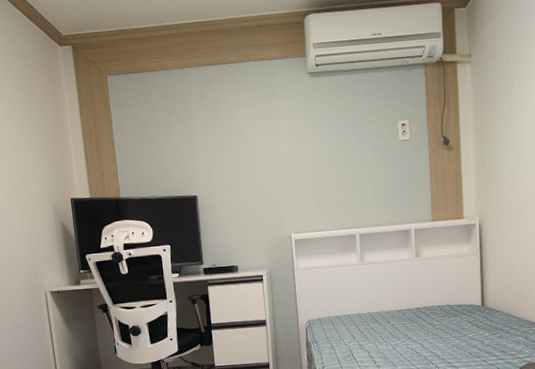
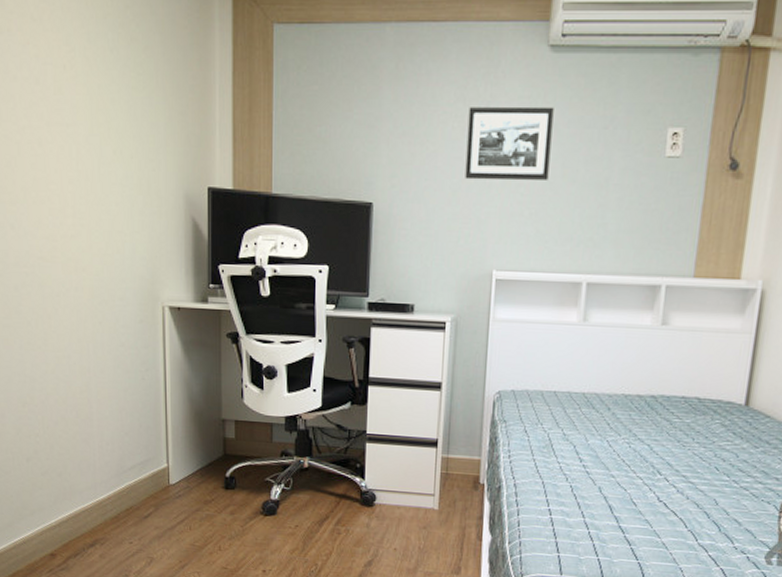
picture frame: none [258,114,321,172] -> present [465,106,554,181]

